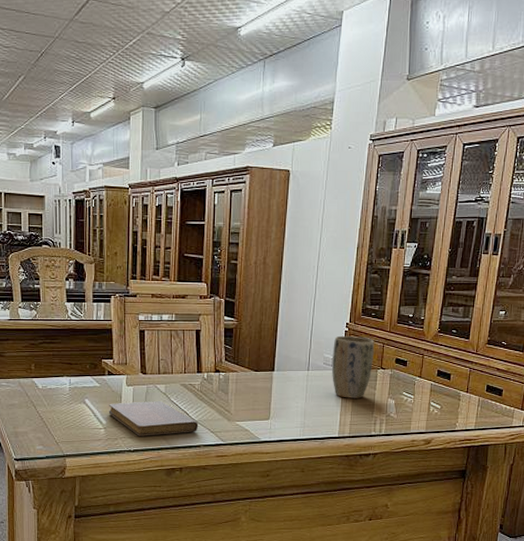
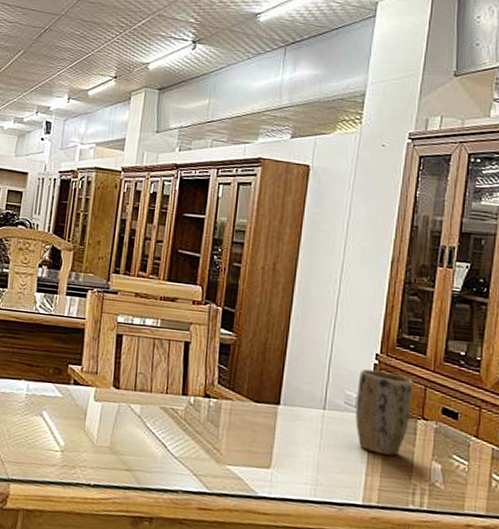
notebook: present [108,401,199,436] -> none [68,420,179,472]

